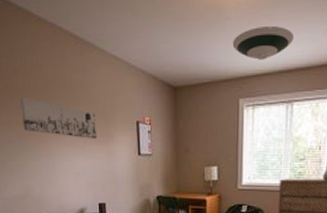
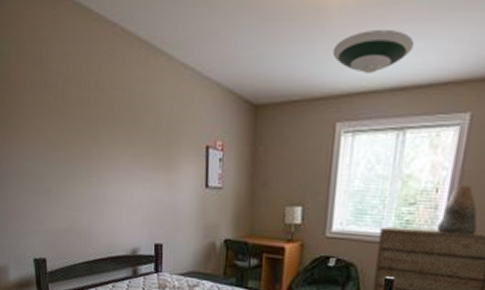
wall art: present [20,98,97,139] -> none [71,112,158,165]

